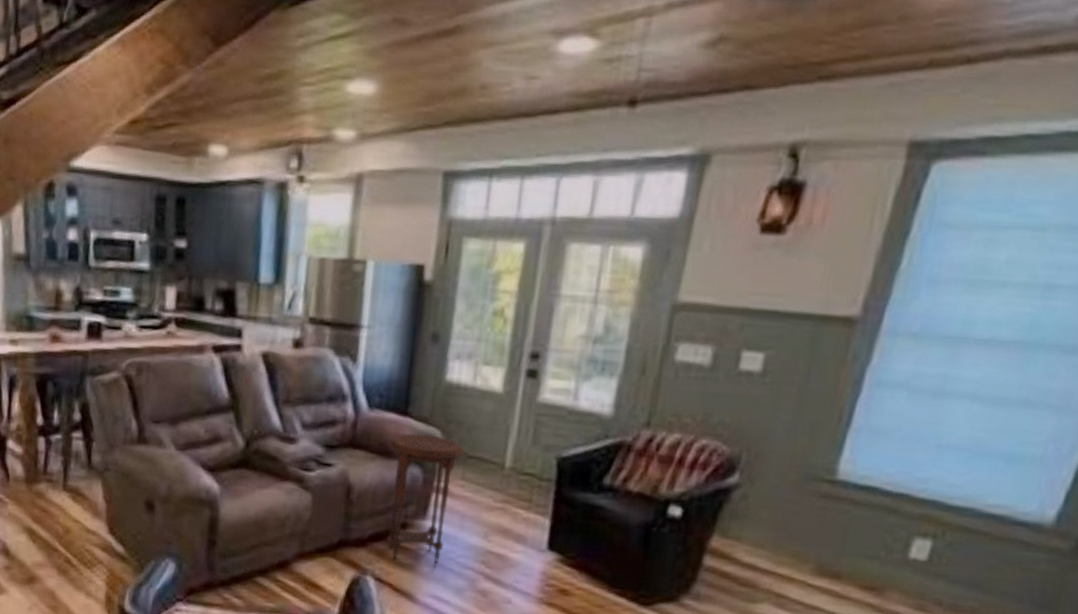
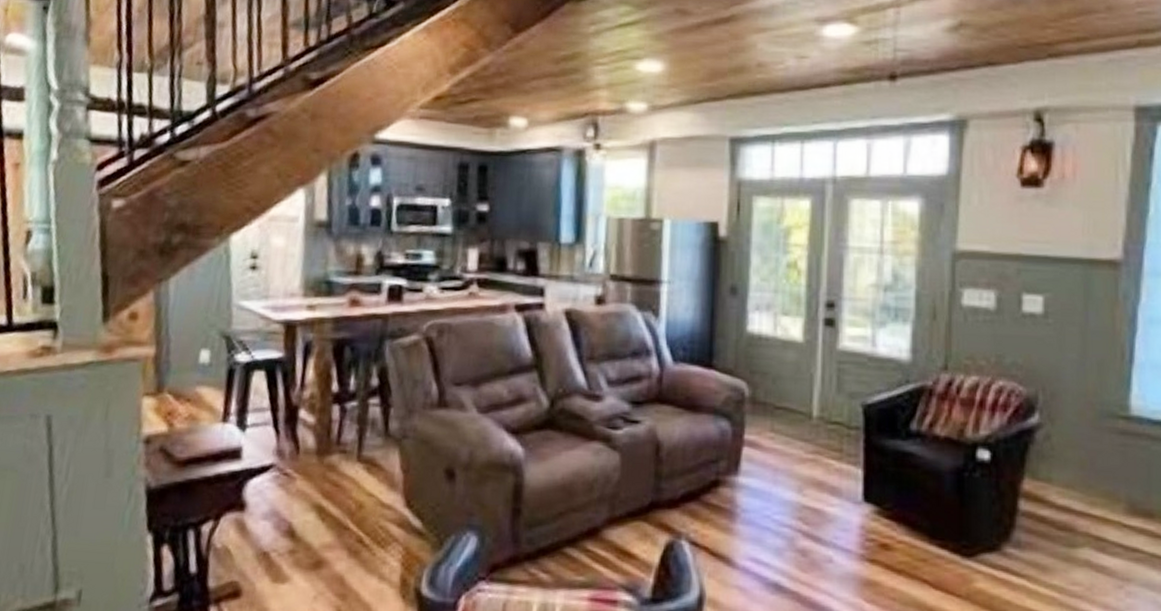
side table: present [388,433,465,567] -> none [695,386,771,526]

